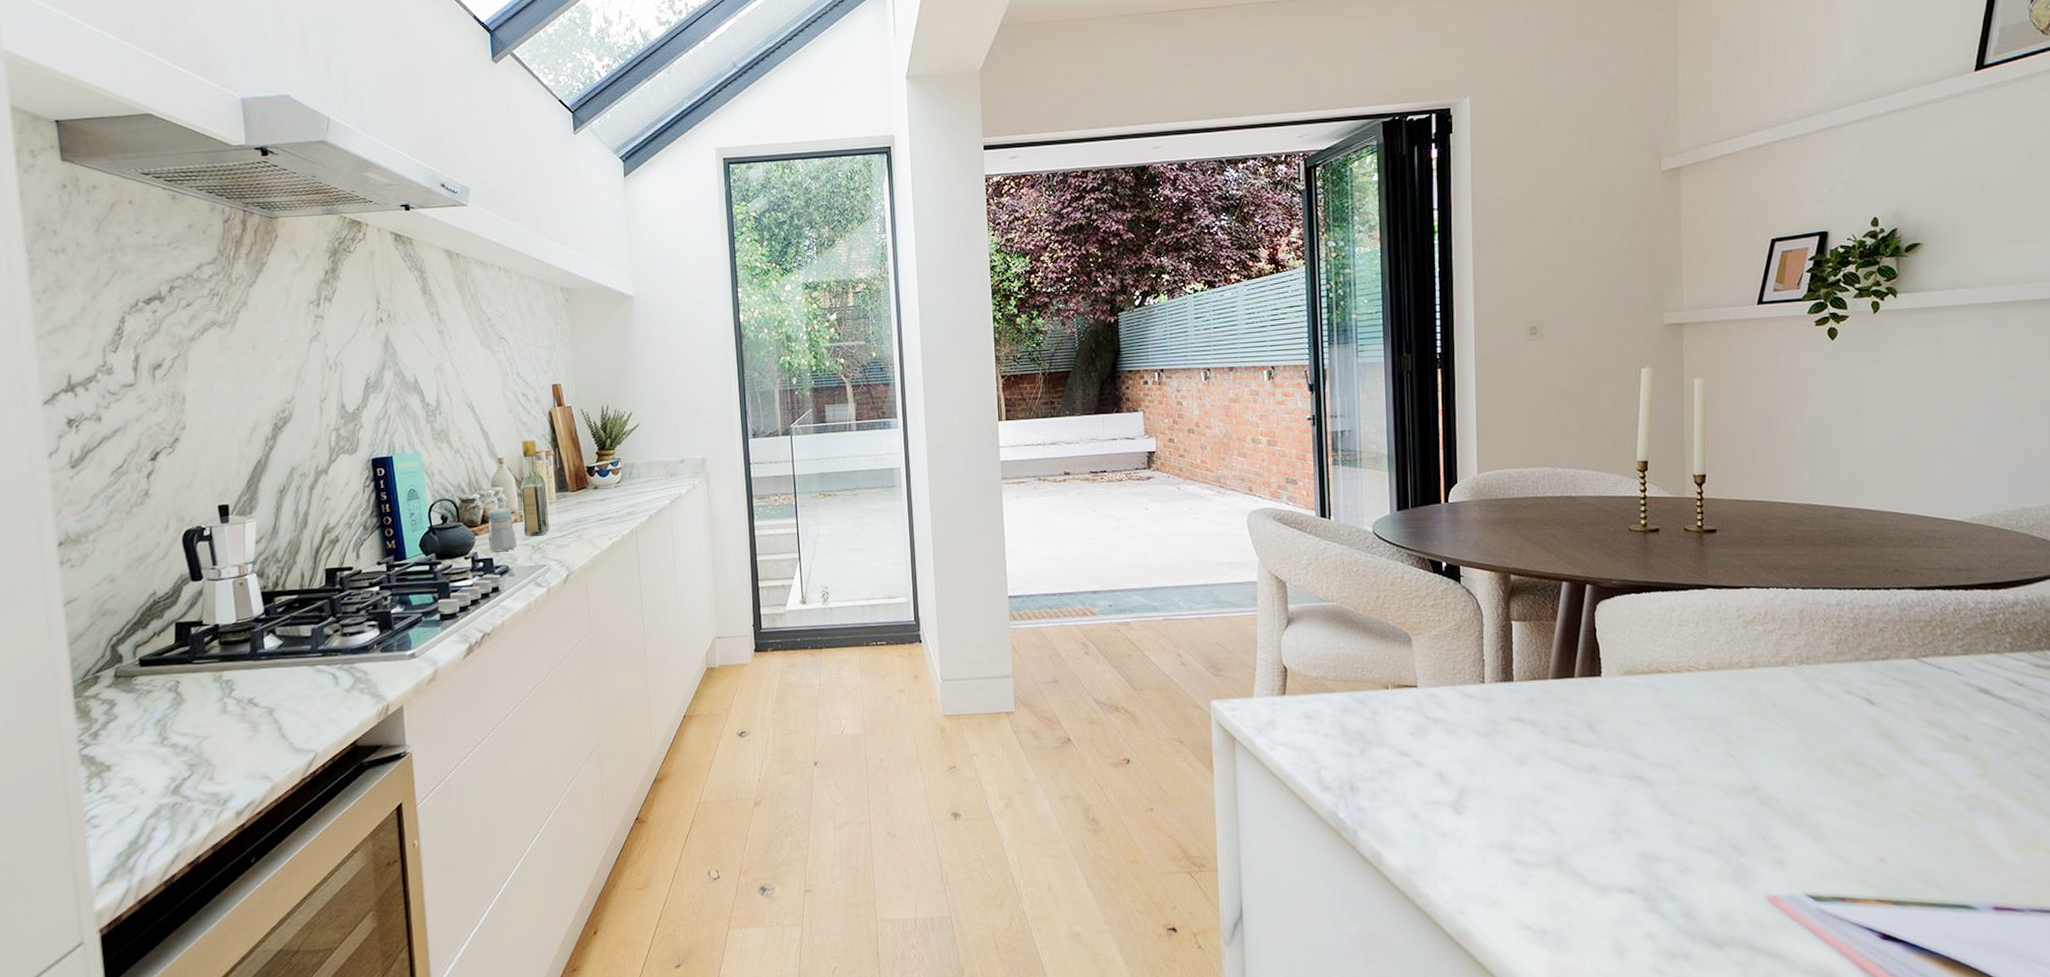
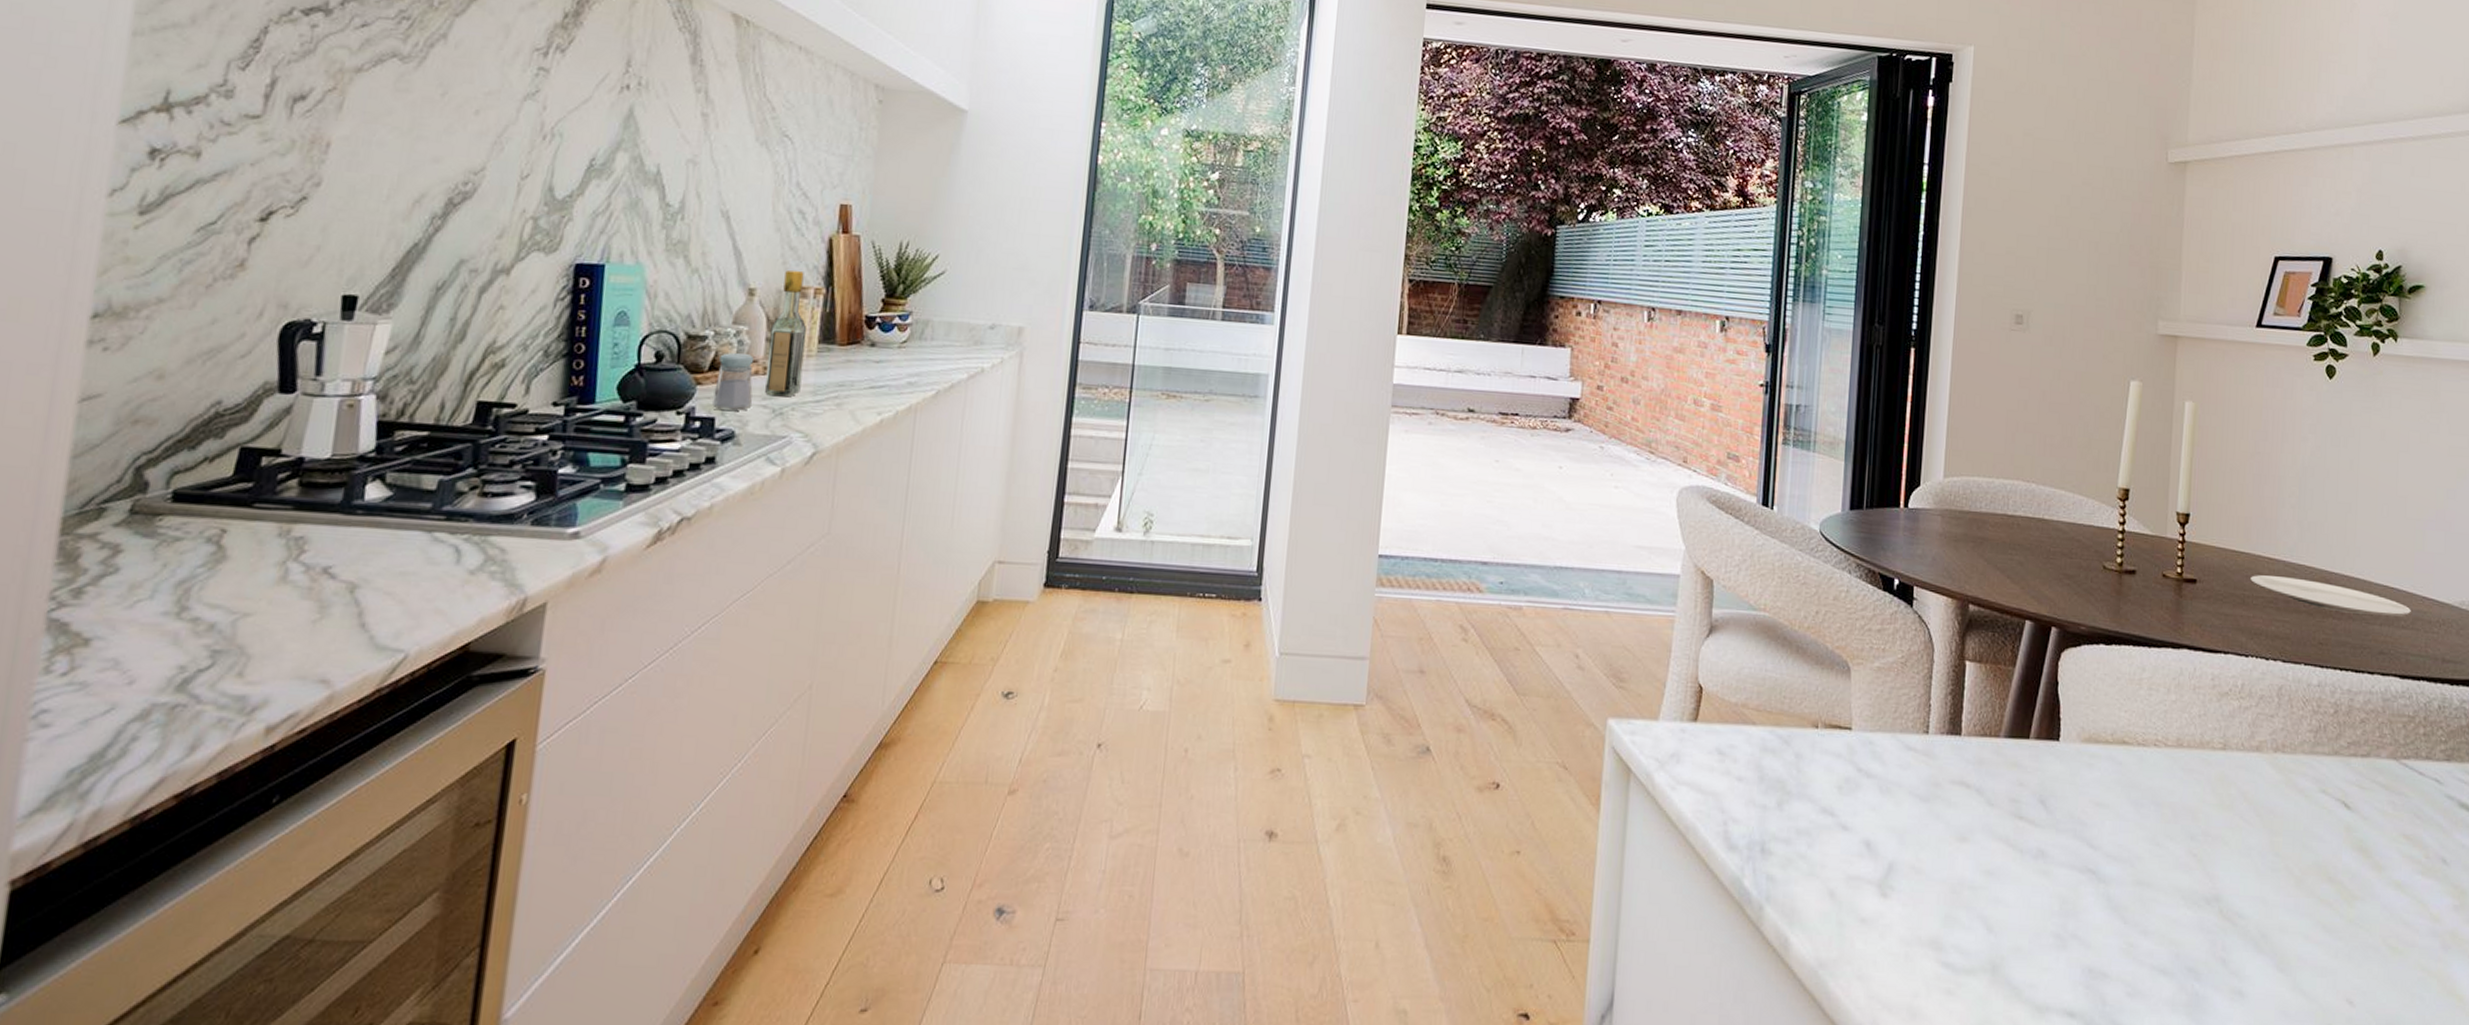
plate: none [1767,516,1923,541] -> present [2250,575,2411,617]

